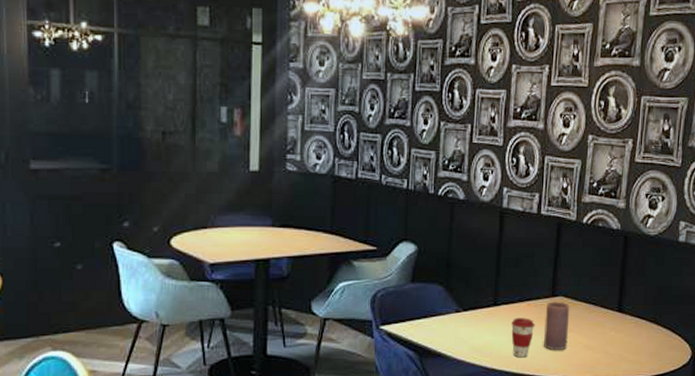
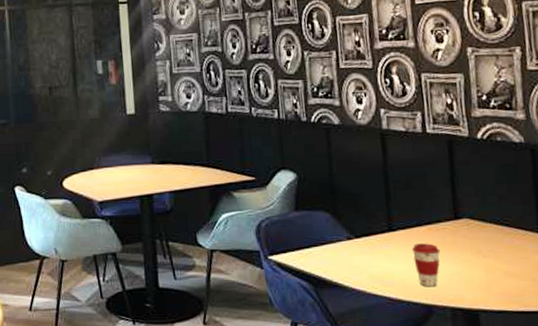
candle: present [543,300,570,351] -> none [450,223,484,279]

